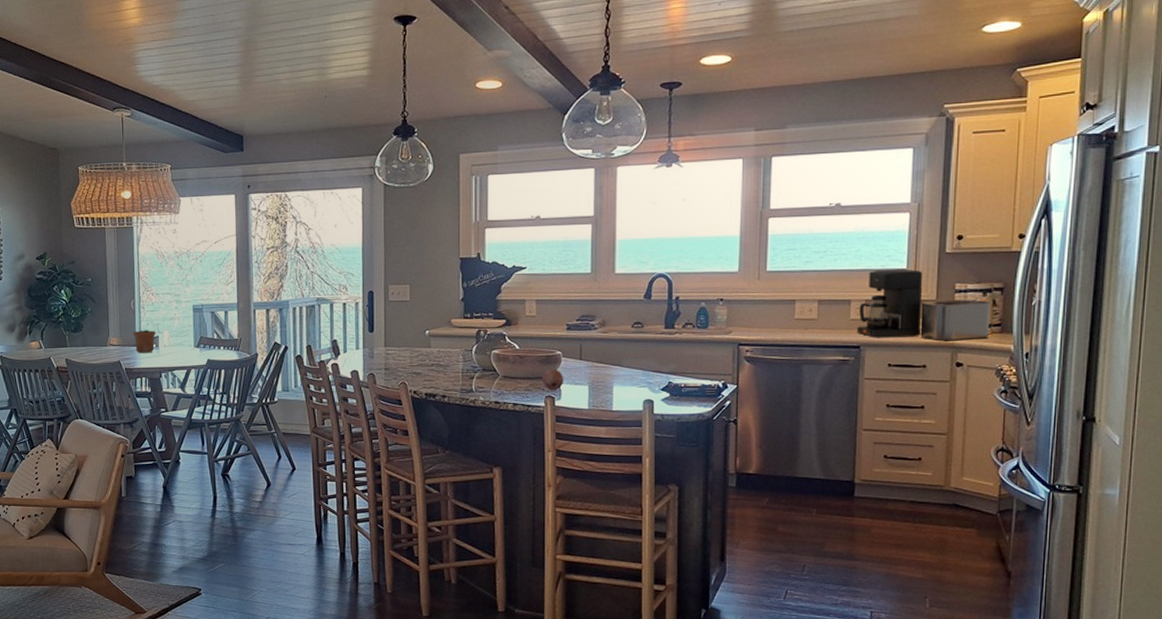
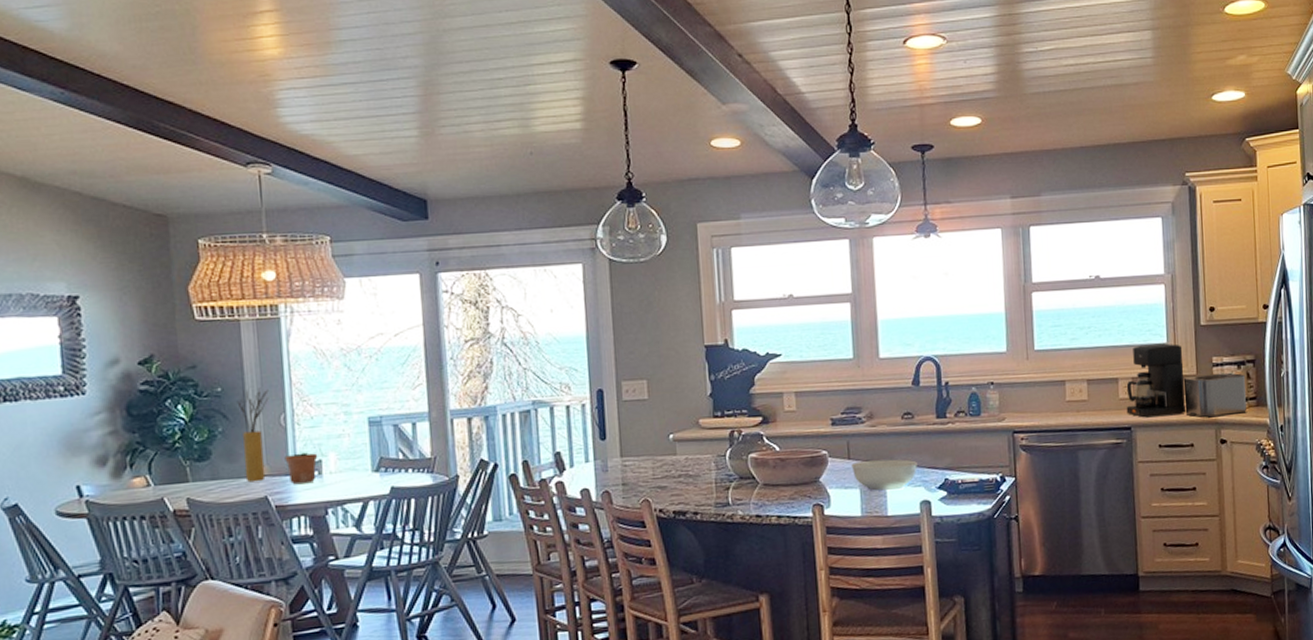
vase: none [101,279,124,350] -> present [237,387,269,483]
fruit: present [541,369,564,391] -> none [807,471,833,498]
bowl: none [582,362,645,389] -> present [851,459,918,492]

